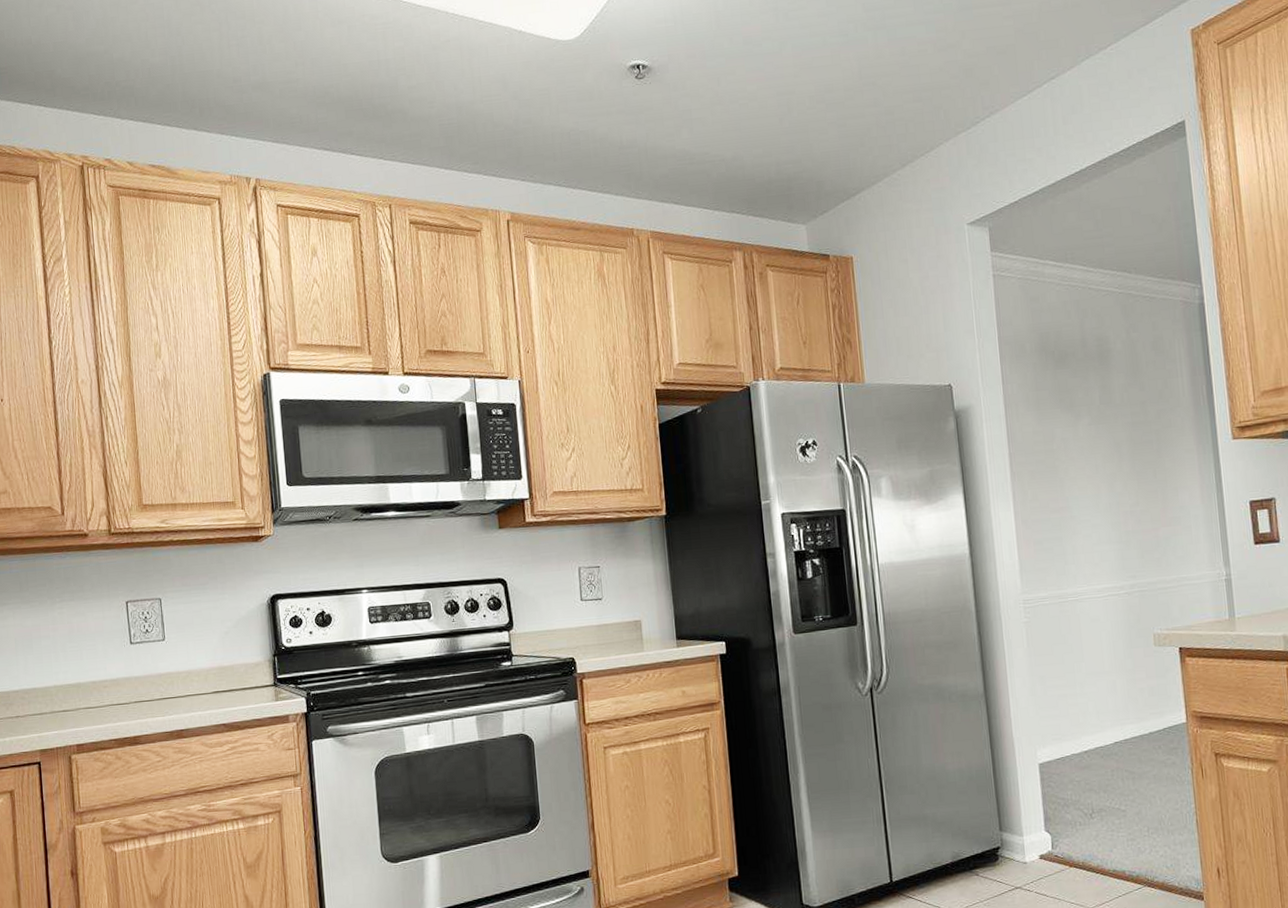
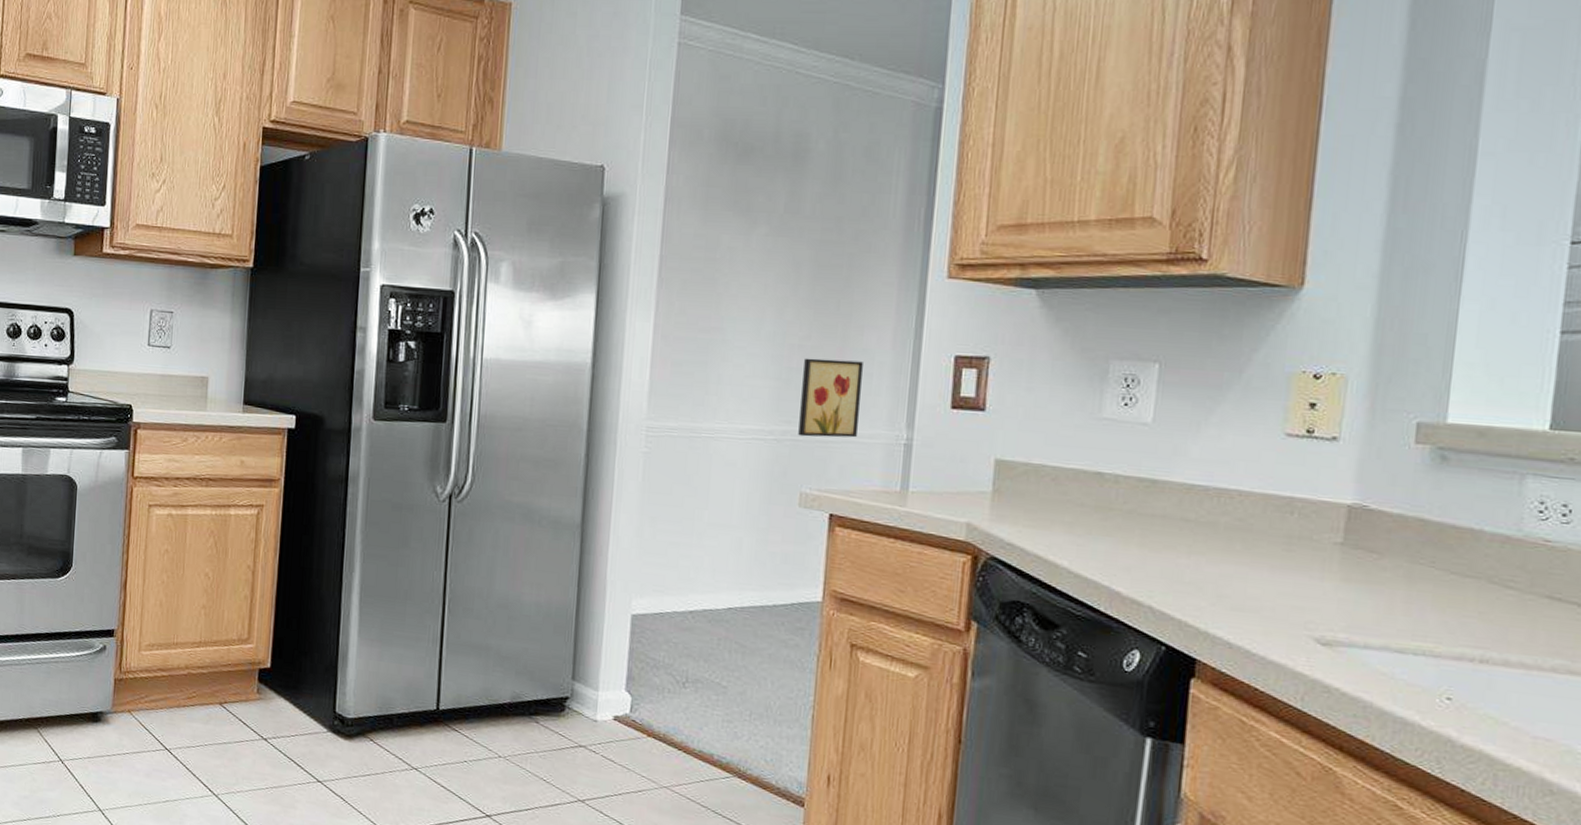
wall art: none [1137,517,1188,587] -> present [798,358,863,438]

